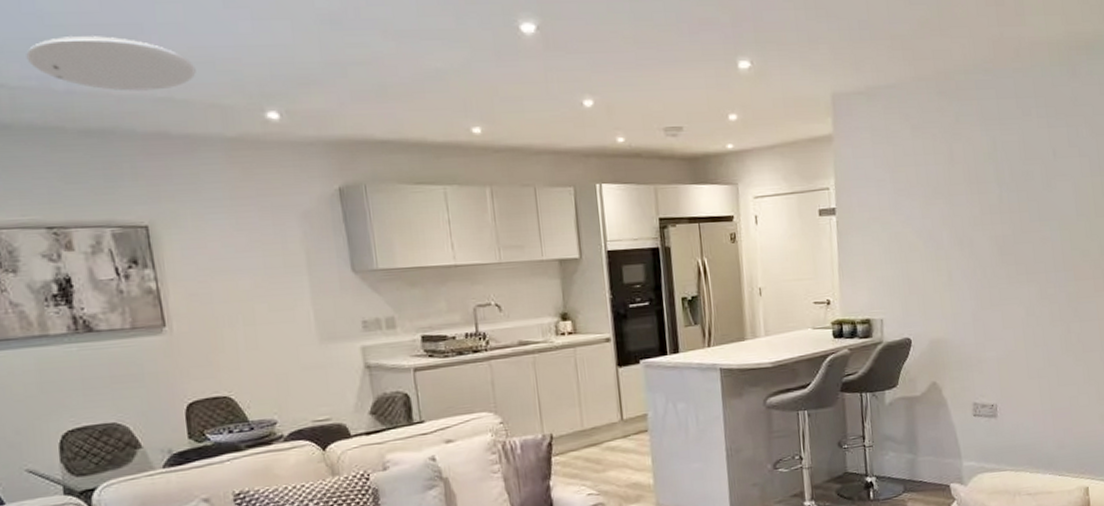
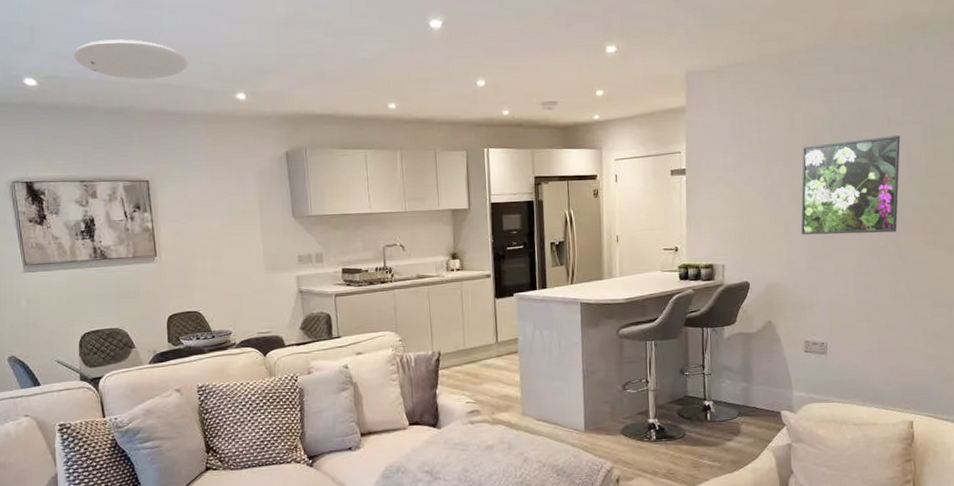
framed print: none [963,170,1067,284] -> present [801,136,901,236]

